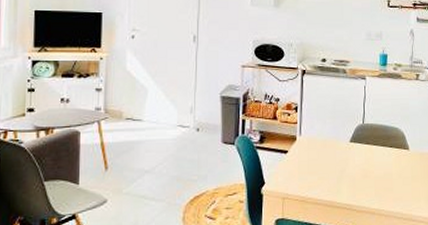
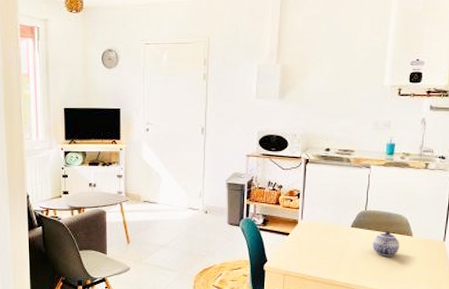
teapot: none [371,144,398,173] -> present [372,230,400,257]

